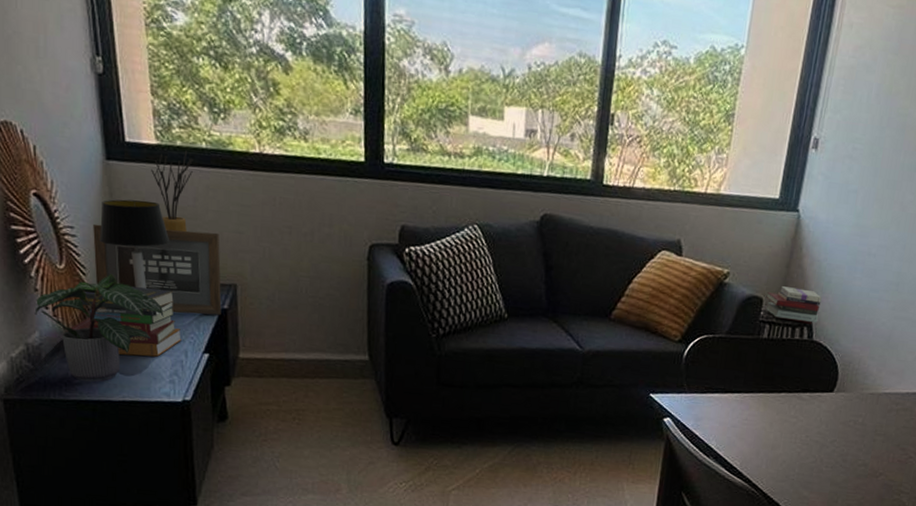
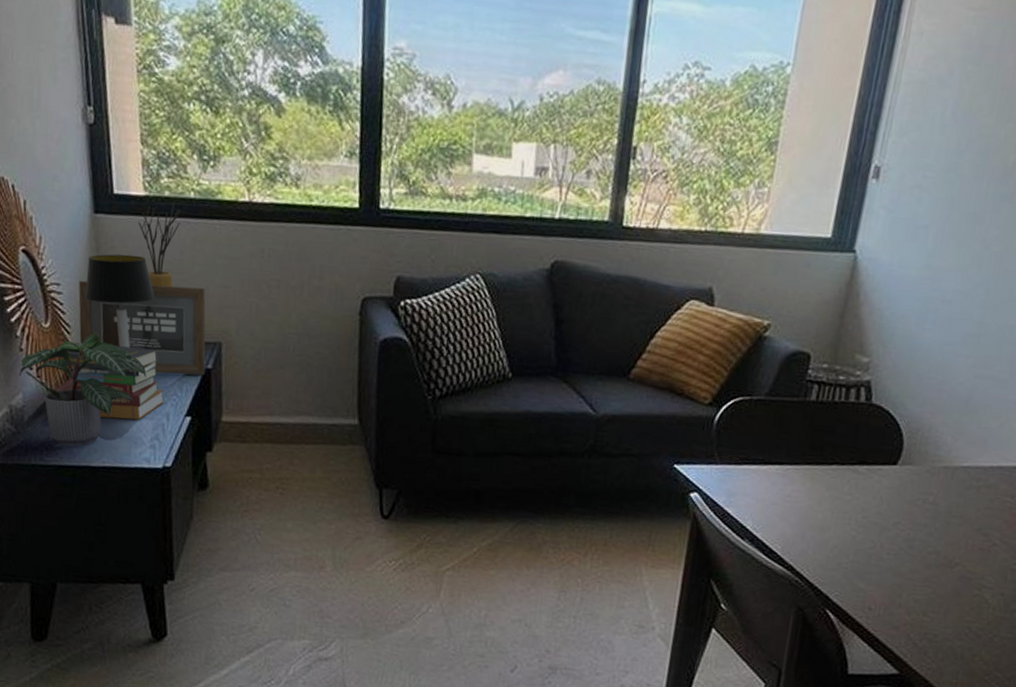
books: present [766,286,822,324] -> none [814,340,883,384]

